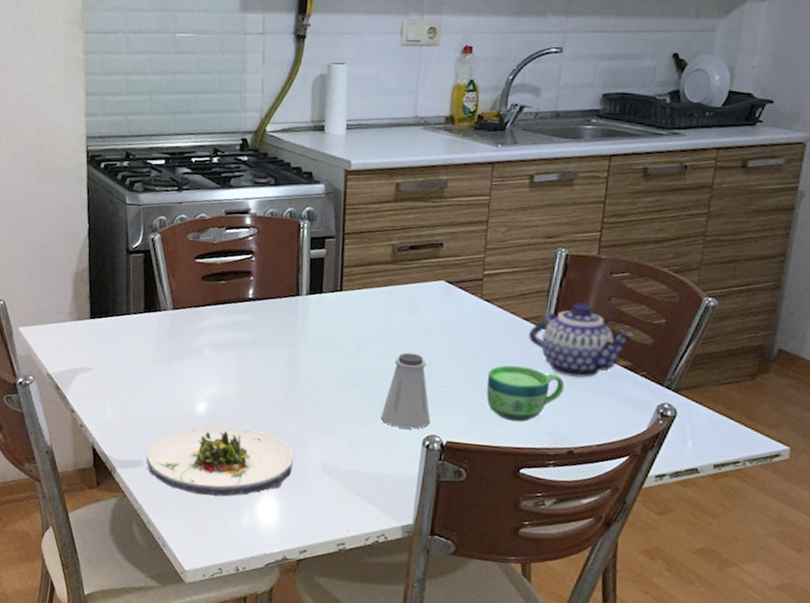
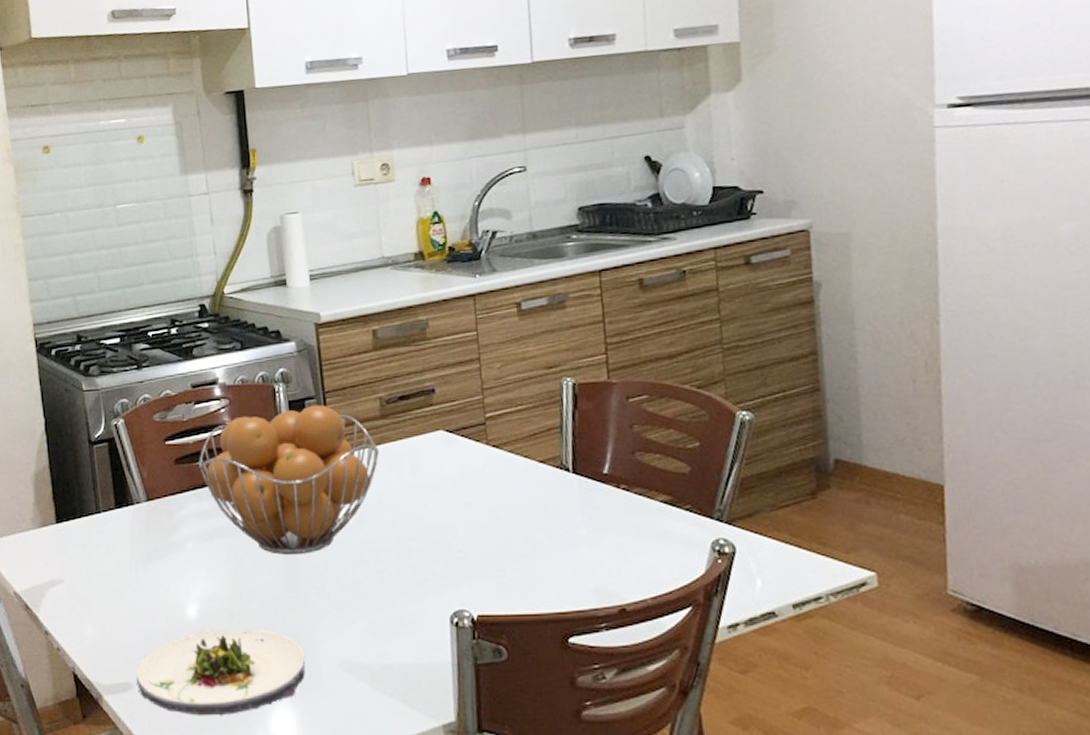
fruit basket: none [223,243,385,372] -> present [199,405,379,555]
saltshaker: present [381,352,431,429] -> none [397,516,455,606]
cup: present [486,365,565,422] -> none [510,516,601,582]
teapot: present [529,302,635,378] -> none [548,434,669,521]

